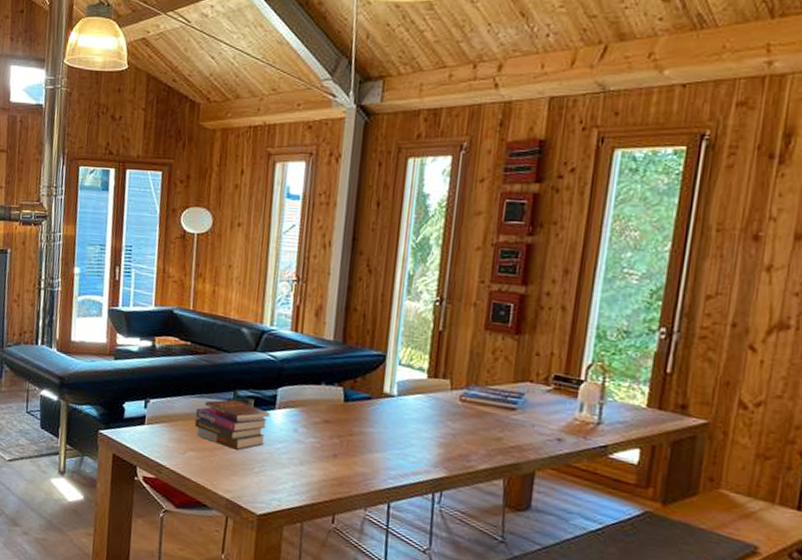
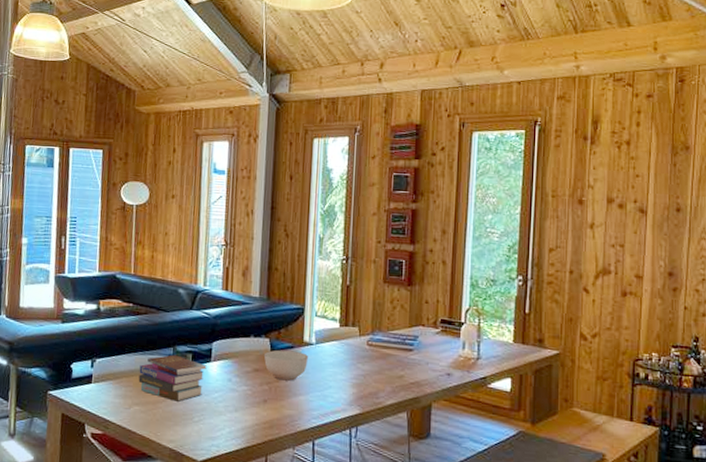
bowl: none [335,400,388,436] -> present [263,349,308,381]

